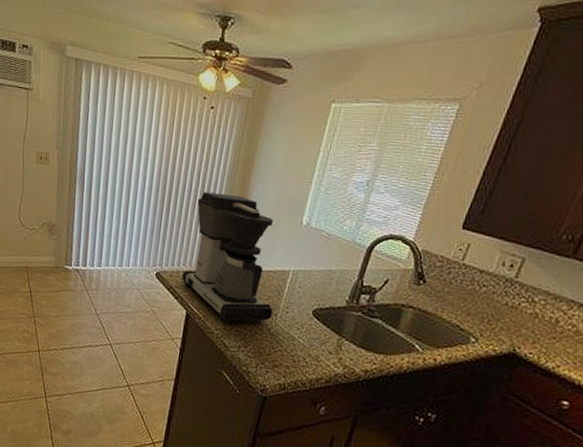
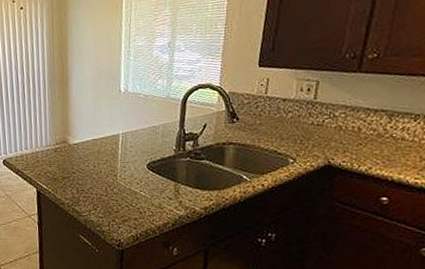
coffee maker: present [182,192,274,322] -> none [26,78,113,191]

